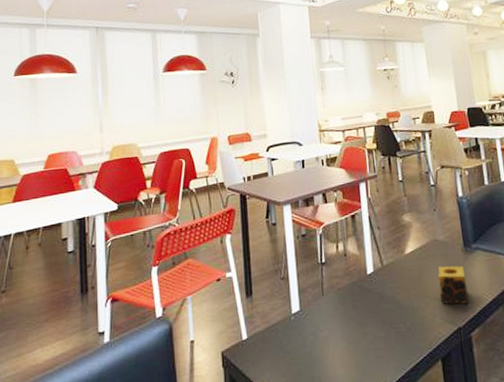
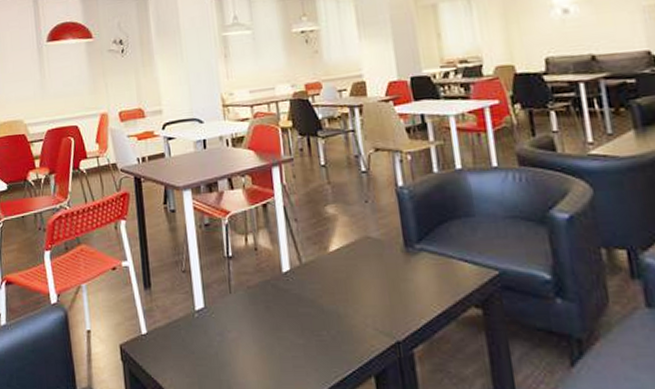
candle: present [438,265,469,305] -> none [370,268,411,314]

